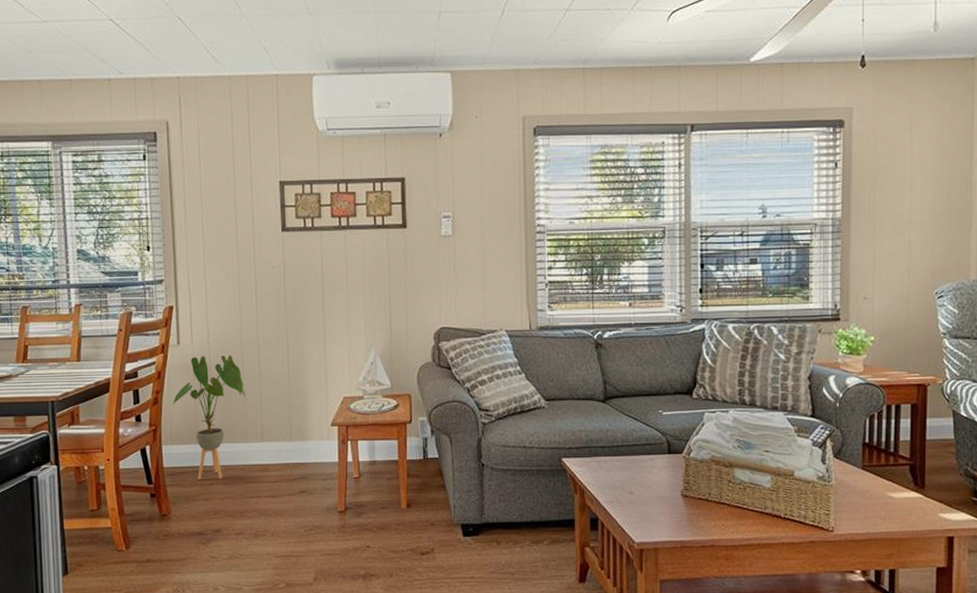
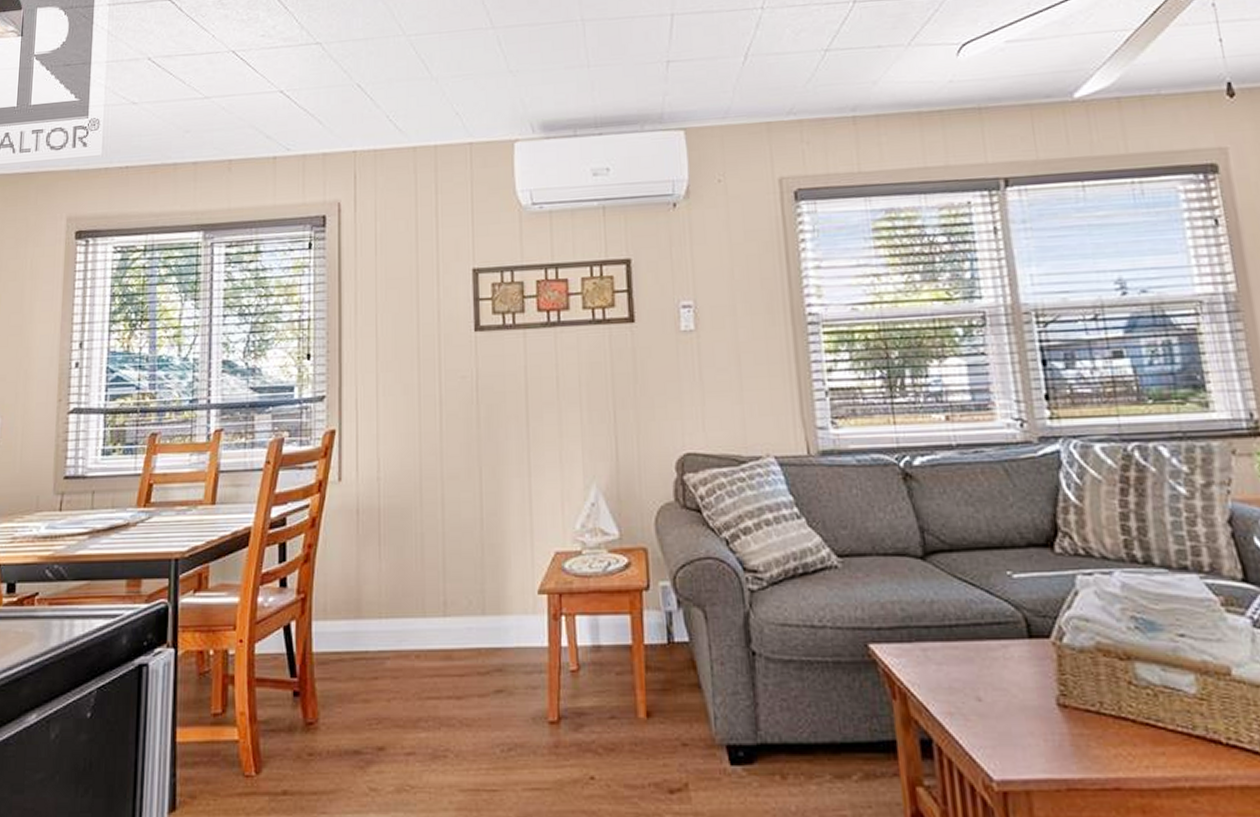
house plant: present [171,354,247,479] -> none [327,493,425,671]

